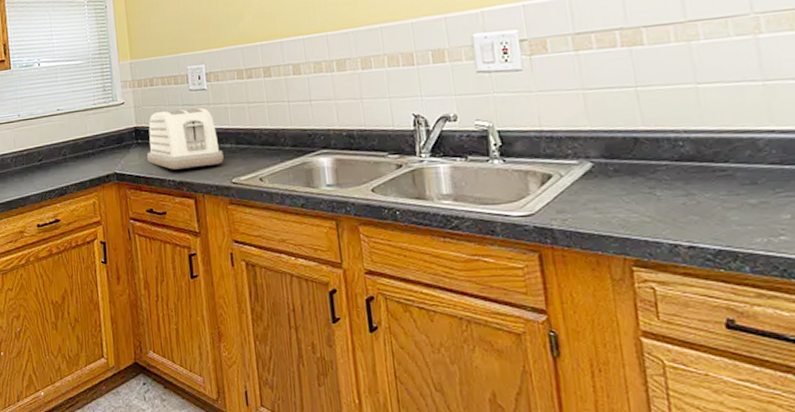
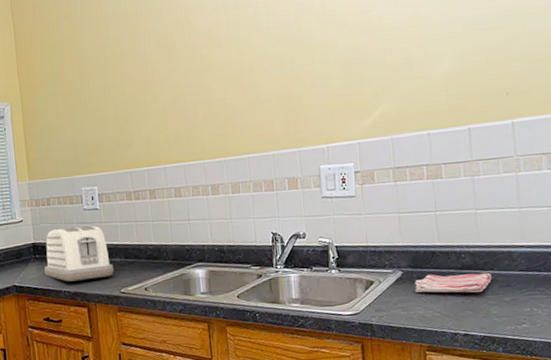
dish towel: none [611,165,727,192] -> present [415,272,492,293]

